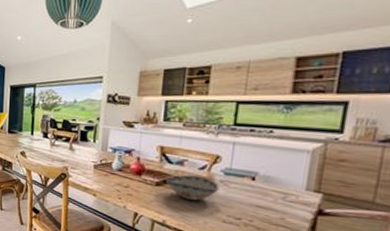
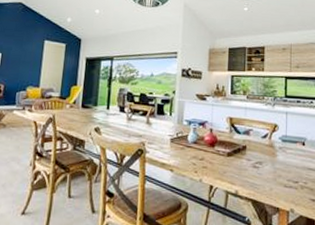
decorative bowl: present [166,174,220,201] -> none [236,143,279,168]

